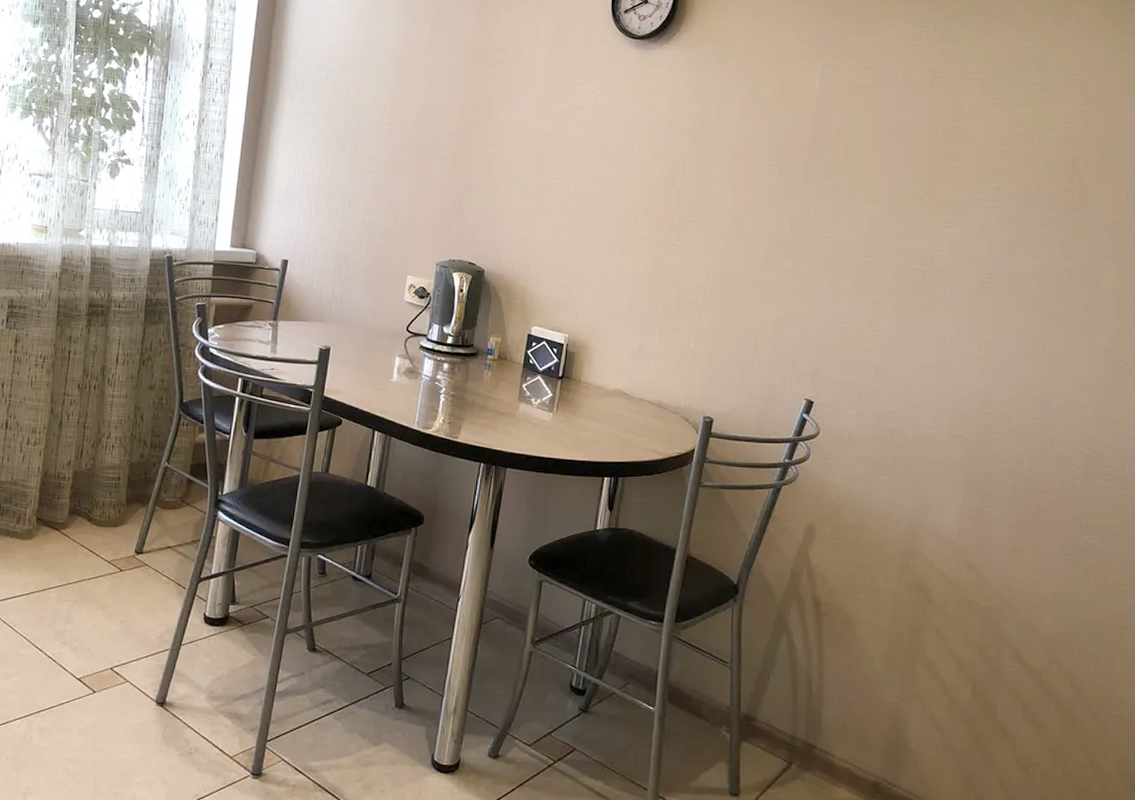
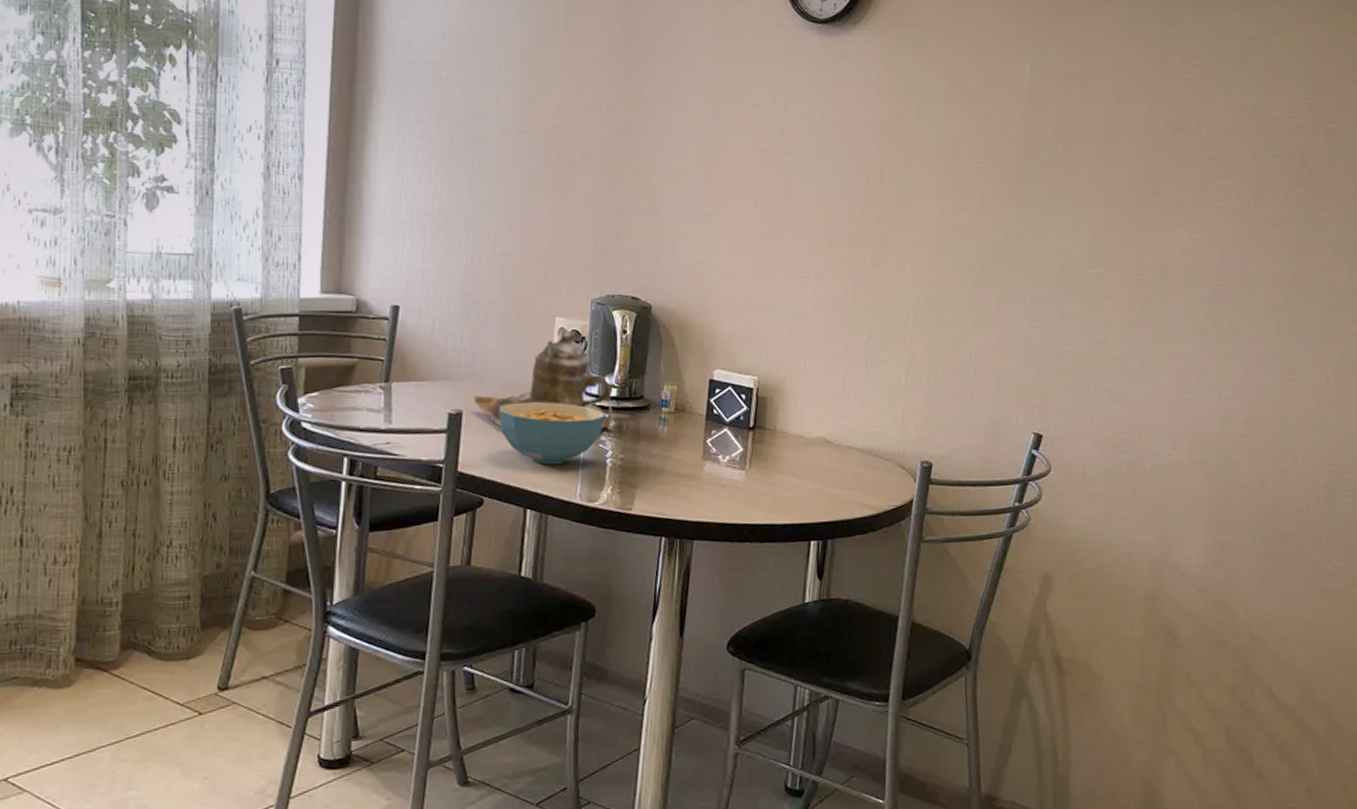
teapot: none [339,286,449,369] -> present [473,330,615,429]
cereal bowl: none [358,343,442,396] -> present [498,401,605,465]

